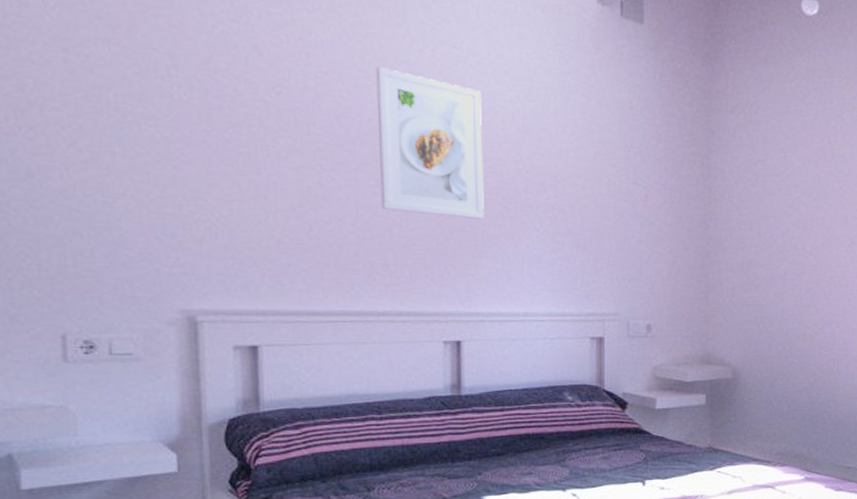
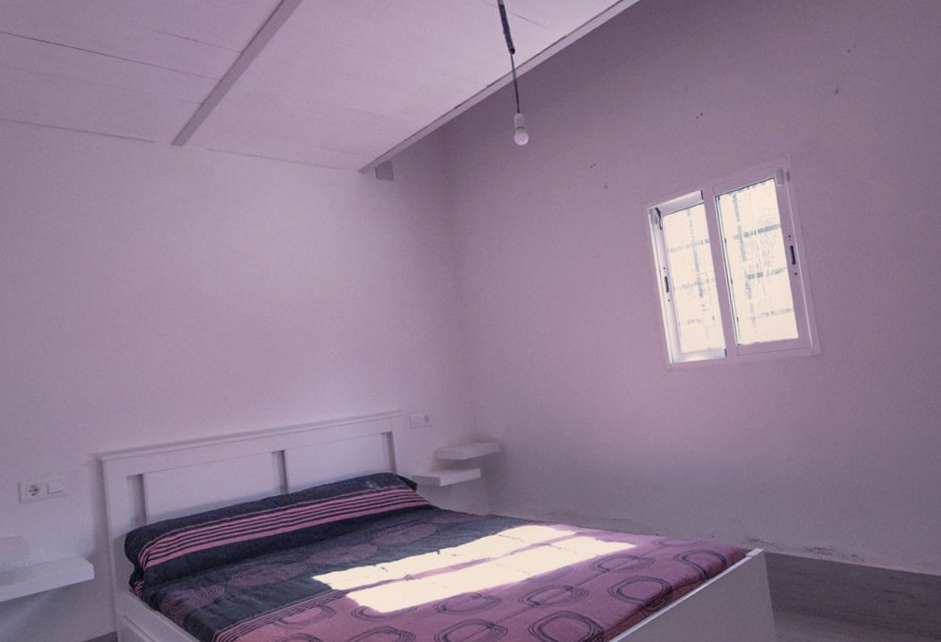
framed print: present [376,67,484,220] -> none [208,252,293,356]

